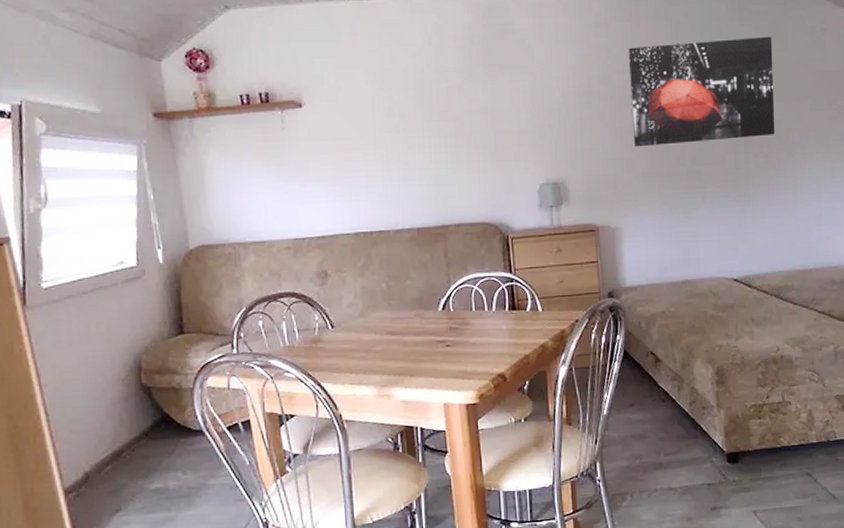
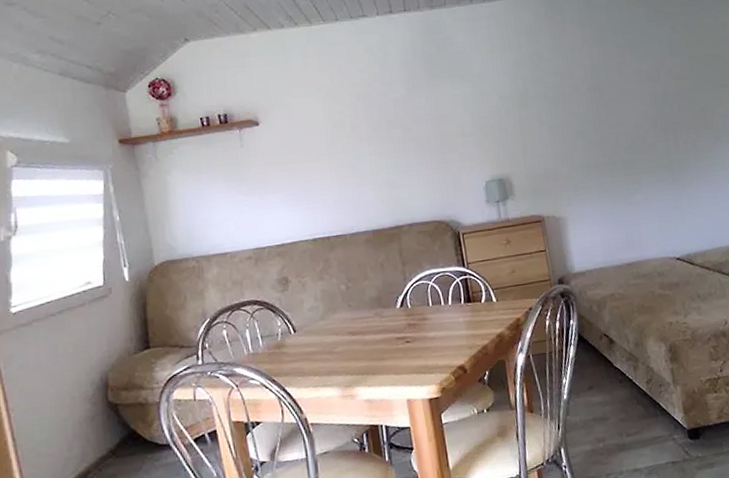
wall art: present [628,36,775,147] -> none [557,34,700,141]

